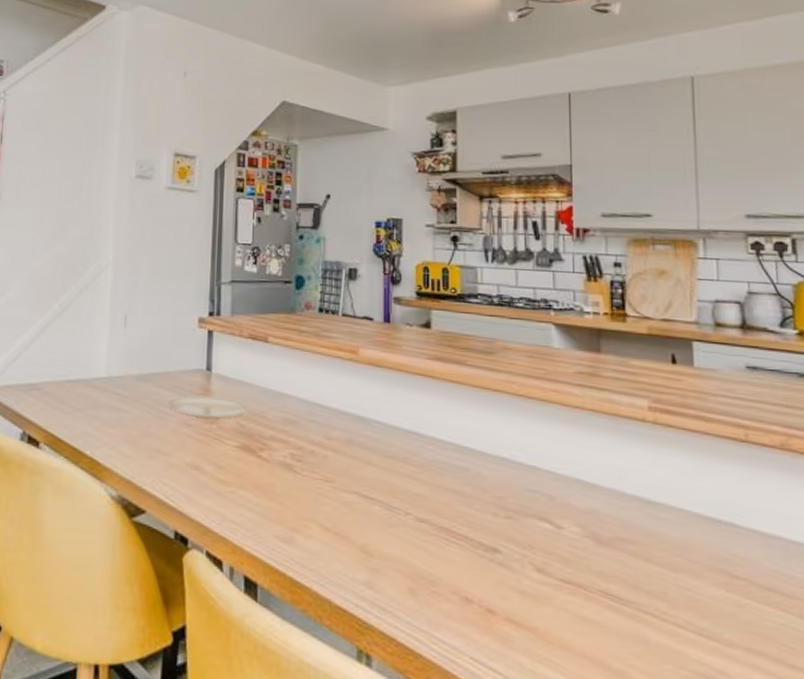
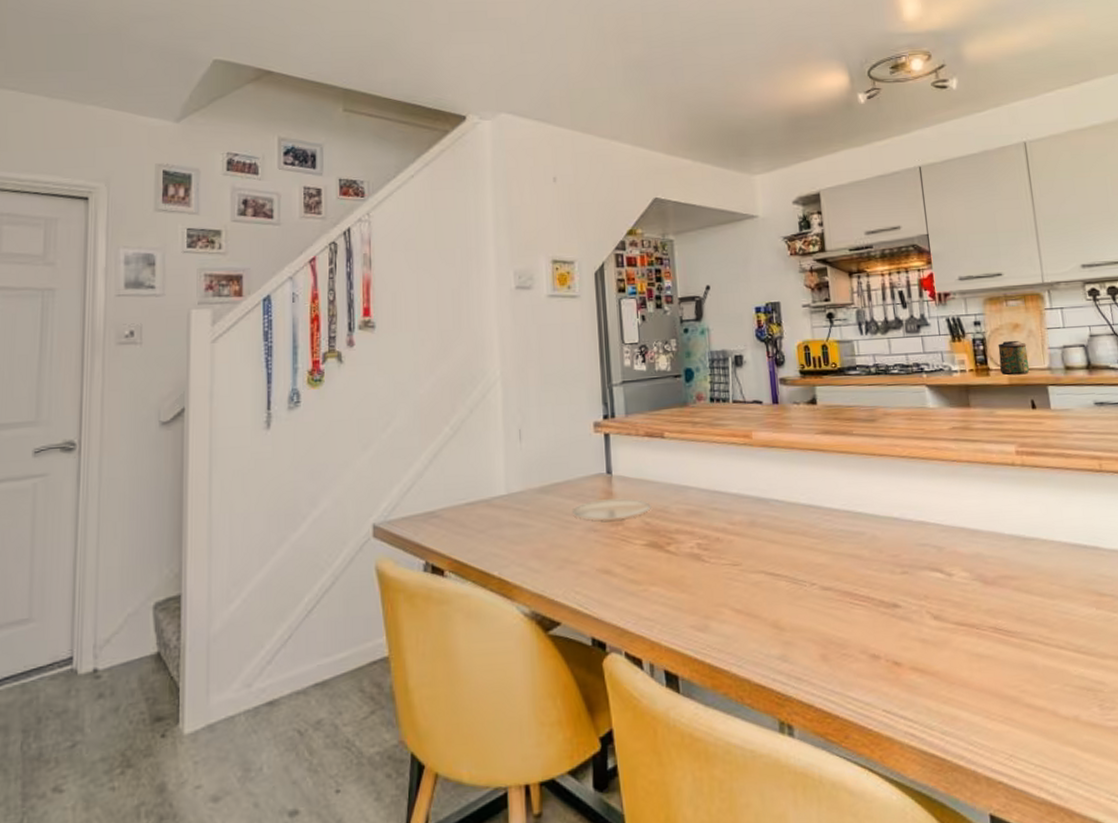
canister: none [639,287,674,326] -> present [998,340,1030,375]

